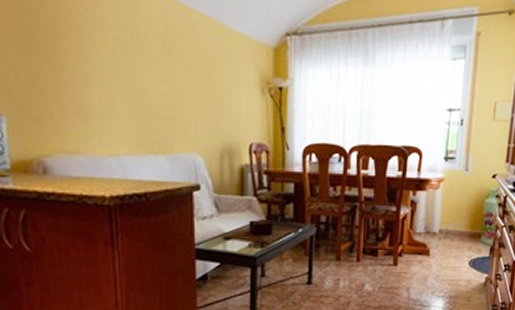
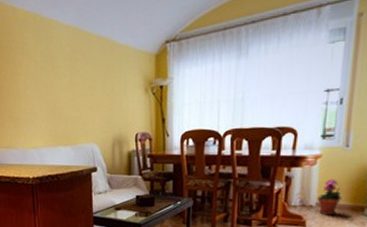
potted plant: none [440,204,462,243] -> present [317,178,342,215]

